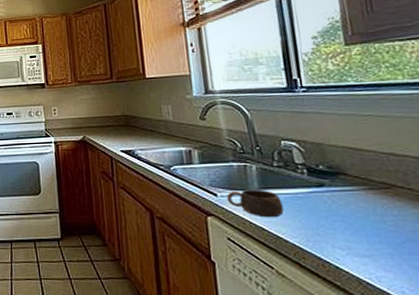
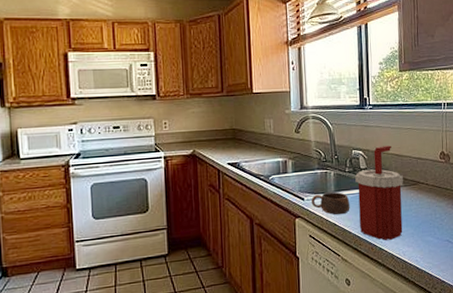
soap dispenser: none [288,136,374,258] -> present [355,145,403,240]

